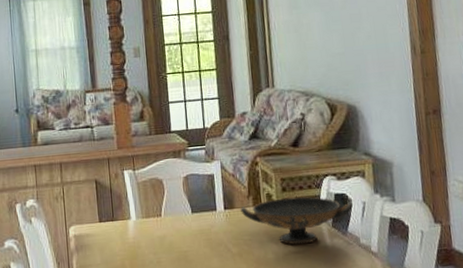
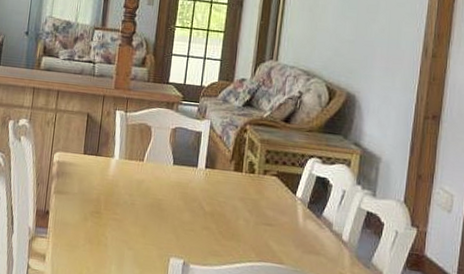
decorative bowl: present [240,197,353,245] -> none [221,168,332,219]

